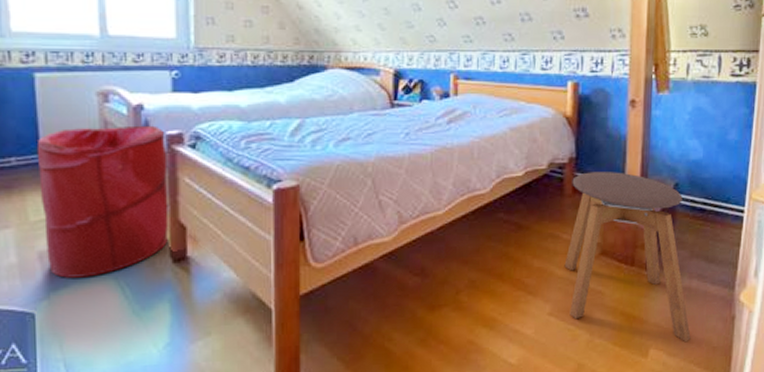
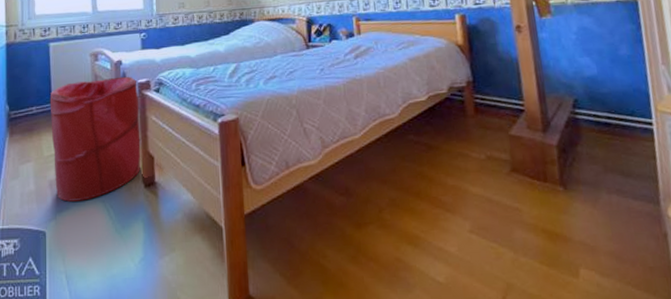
stool: present [564,172,691,343] -> none [472,92,623,262]

